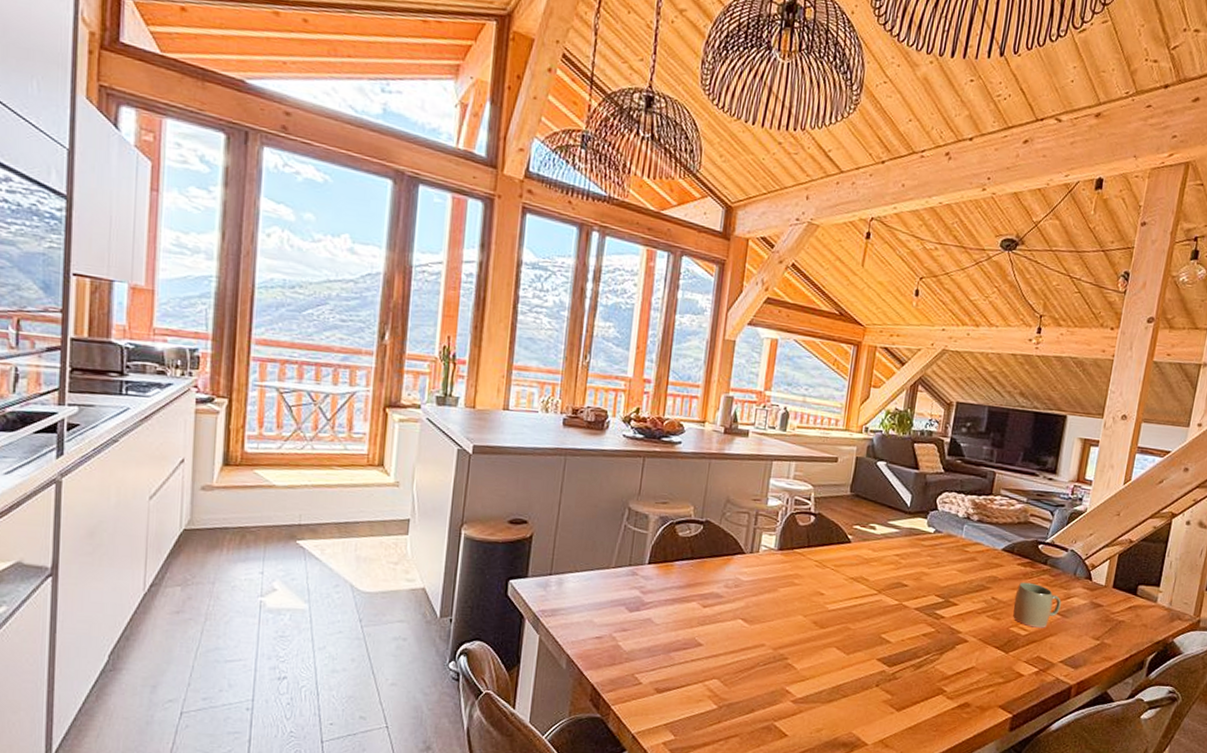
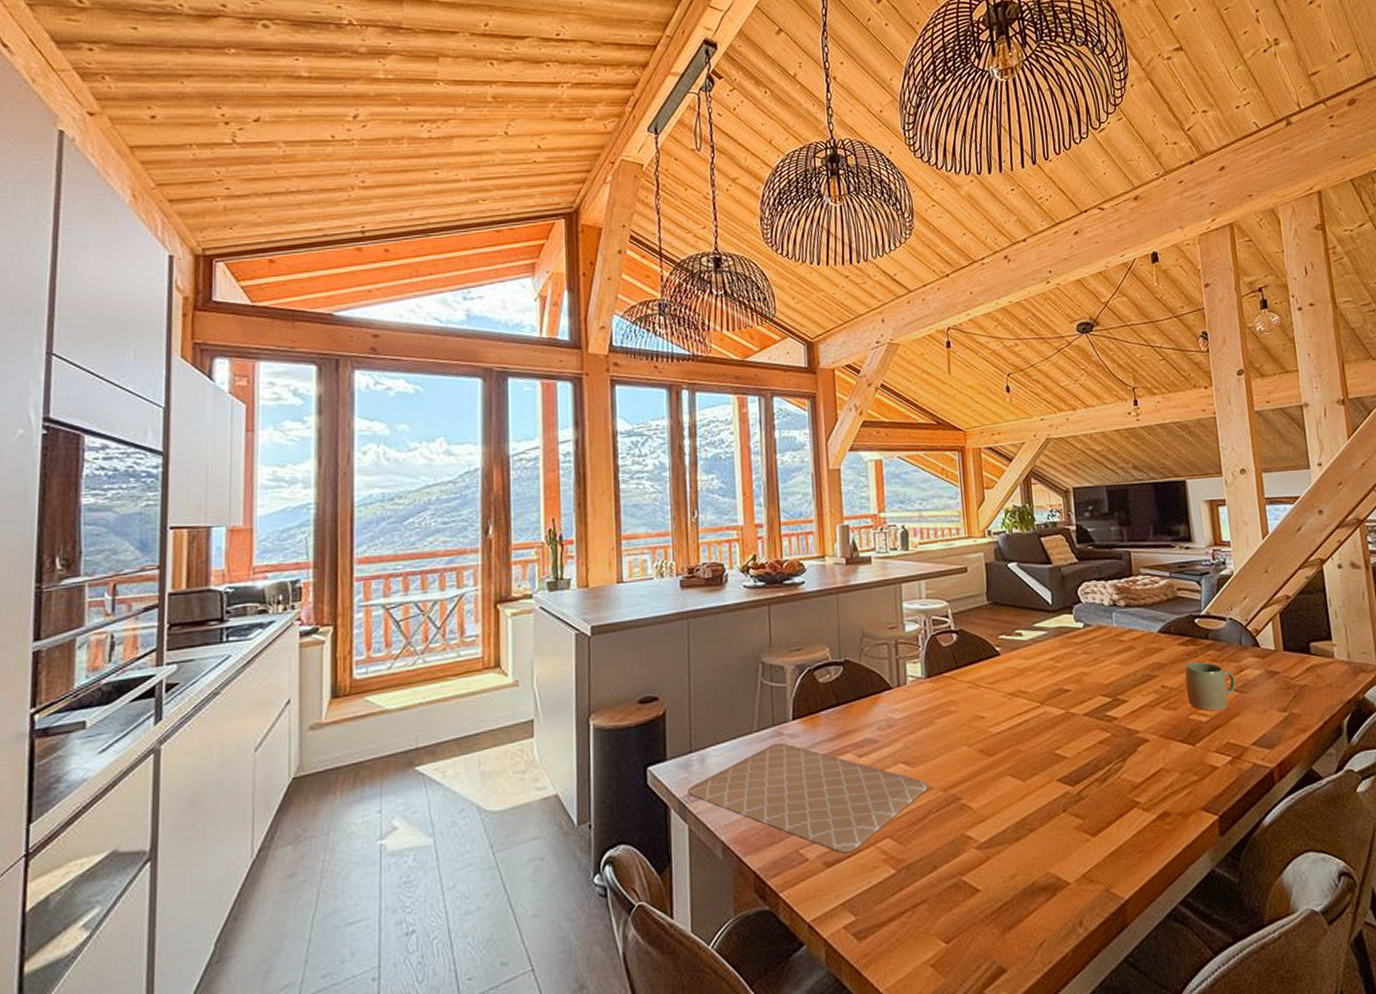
placemat: none [543,581,762,685] -> present [688,742,929,854]

